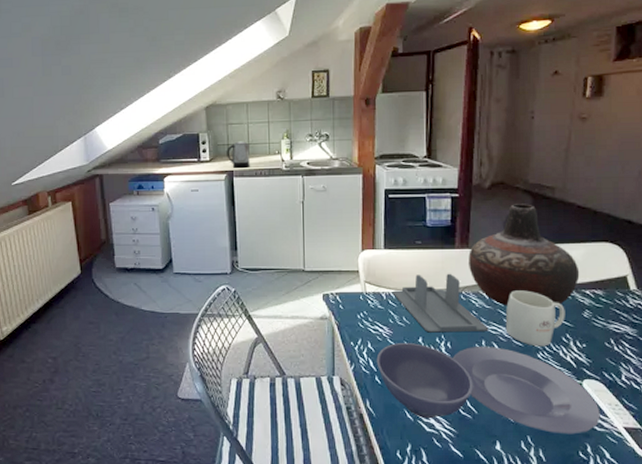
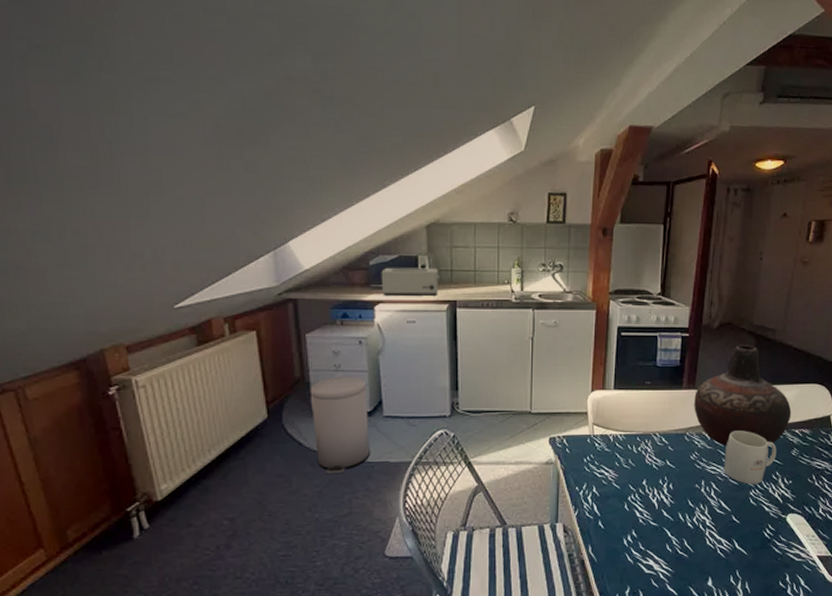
pedal bin: none [113,238,163,323] -> present [309,376,370,475]
toaster: none [169,143,218,168] -> present [381,267,439,296]
kettle: present [227,141,251,168] -> none [450,267,477,298]
bowl: present [376,343,474,419] -> none [600,486,692,561]
napkin holder: present [392,273,489,333] -> none [619,414,709,475]
plate: present [452,347,600,435] -> none [673,486,799,566]

